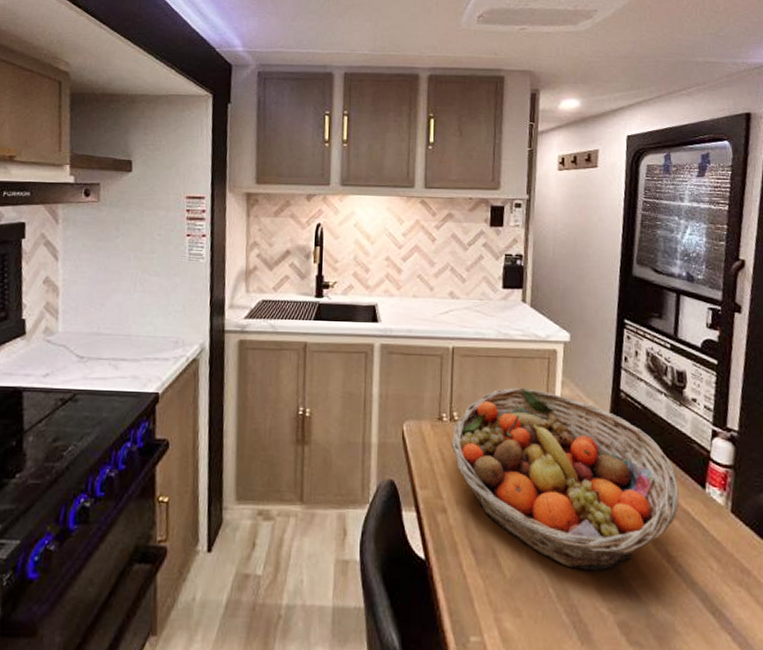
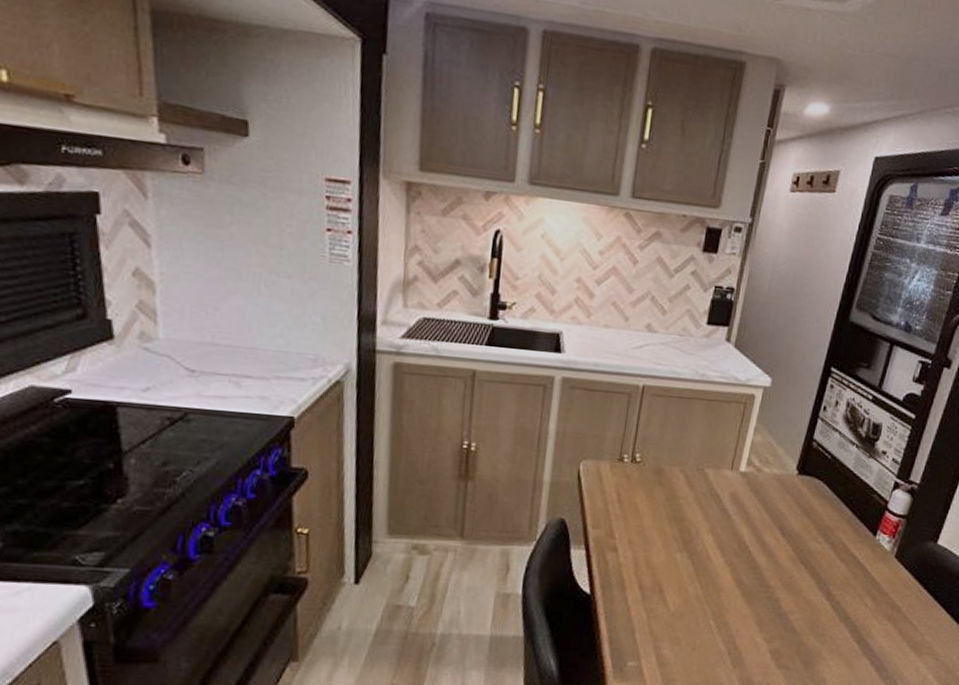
fruit basket: present [451,387,679,571] -> none [629,431,852,606]

